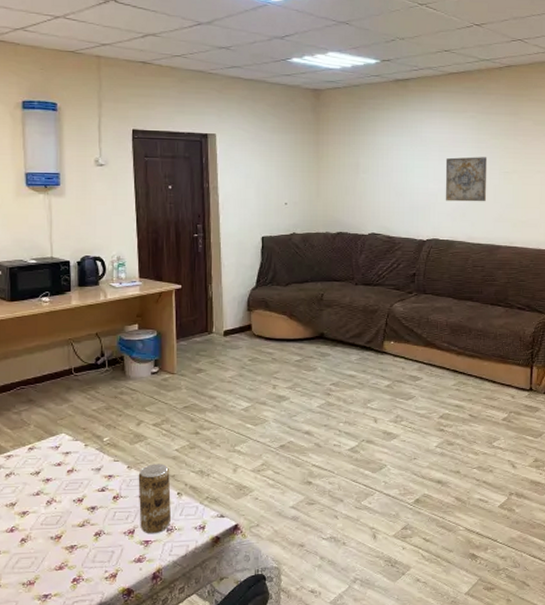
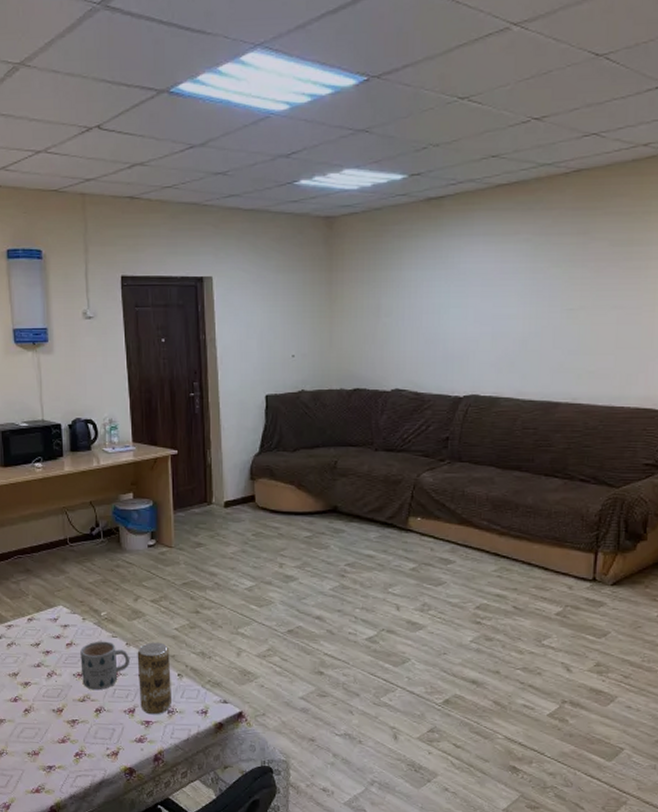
mug: none [81,466,132,515] -> present [80,641,131,690]
wall art: present [445,157,488,202] -> none [488,291,546,348]

